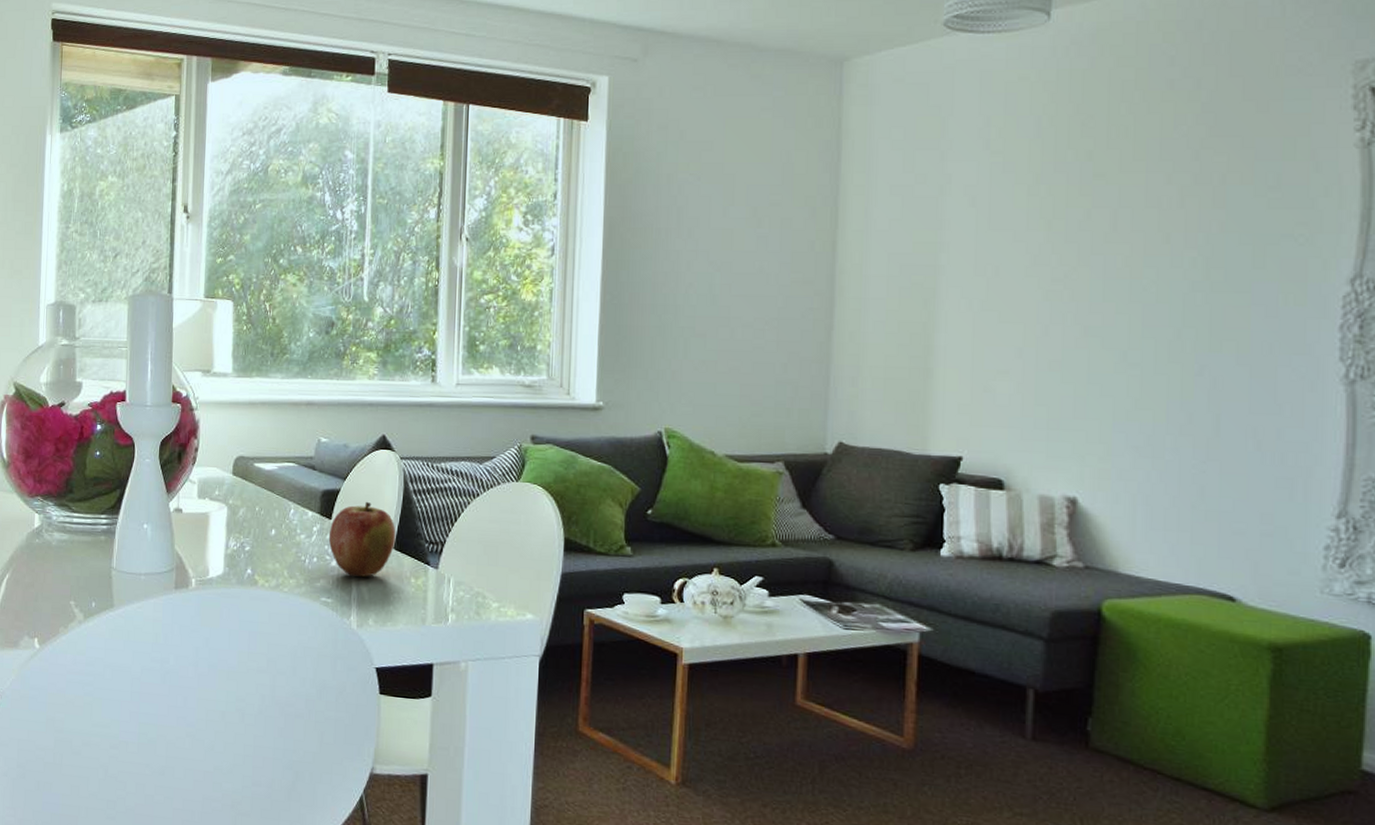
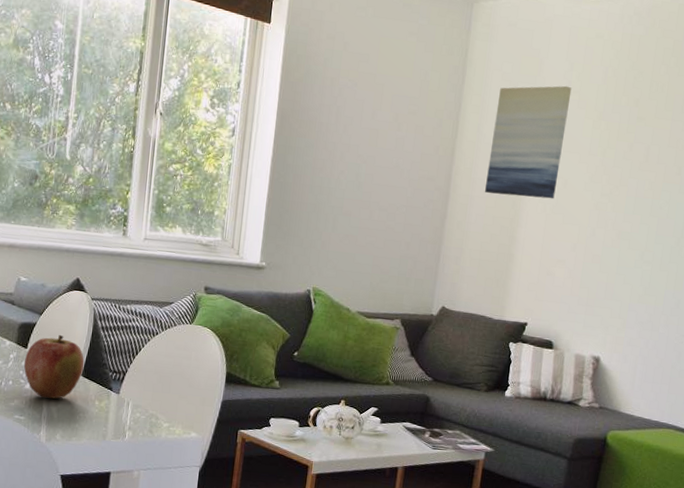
wall art: none [882,146,992,294] -> present [484,85,572,199]

